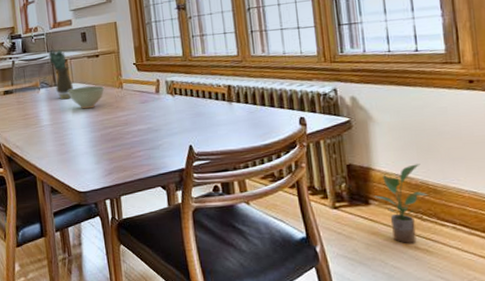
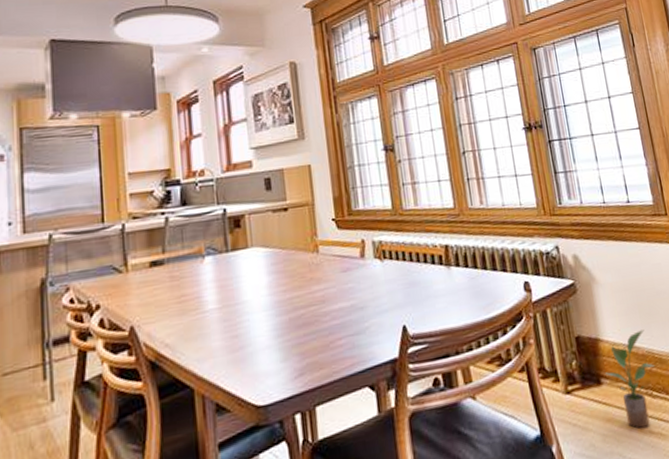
vase: present [48,49,73,100] -> none [218,200,252,272]
bowl: present [68,86,105,109] -> none [244,250,295,284]

